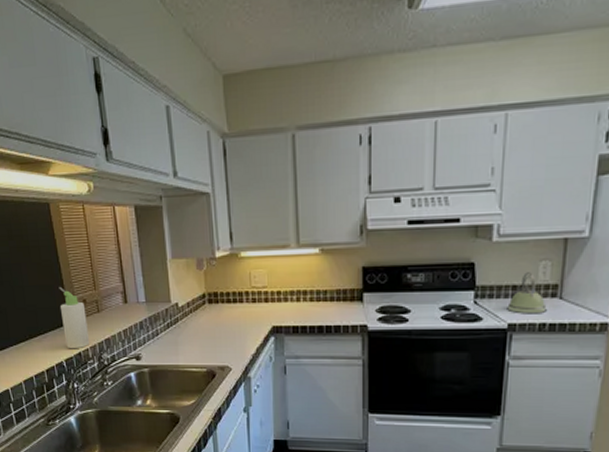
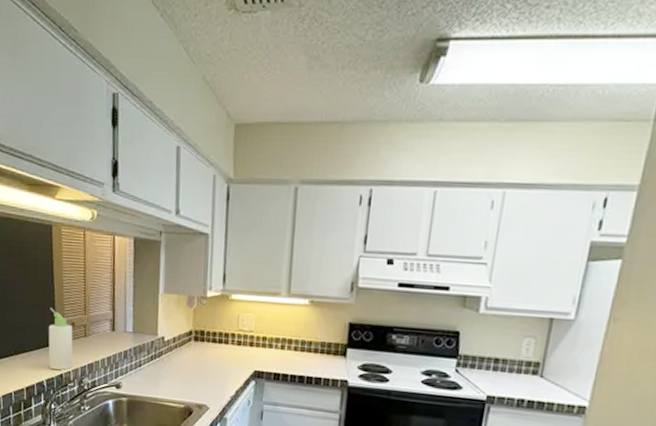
kettle: present [507,272,547,314] -> none [487,347,527,390]

